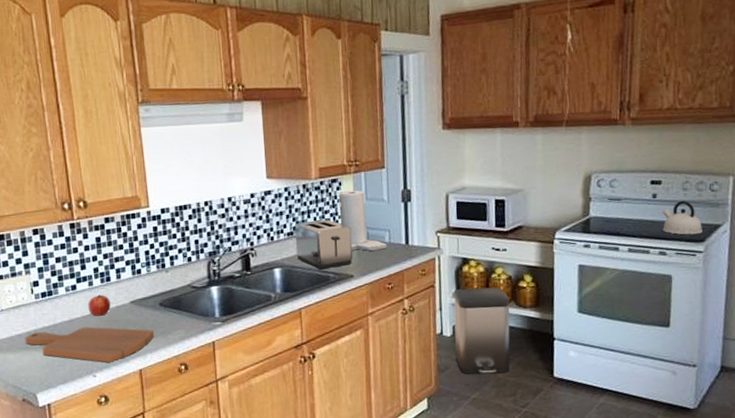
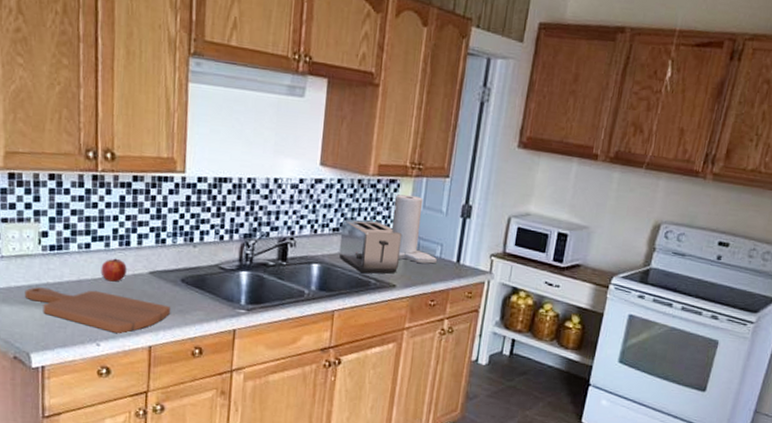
pedal bin: present [453,287,510,375] -> none [486,318,553,411]
kettle: present [663,201,703,235] -> none [719,268,759,305]

